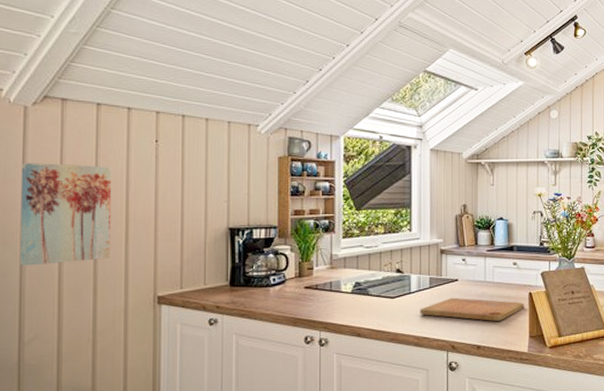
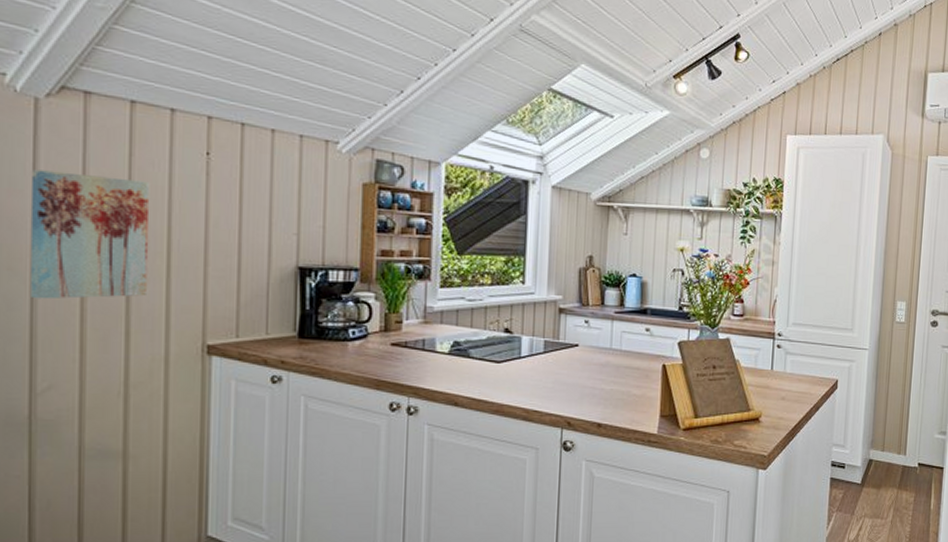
cutting board: present [420,297,525,321] -> none [530,365,657,396]

